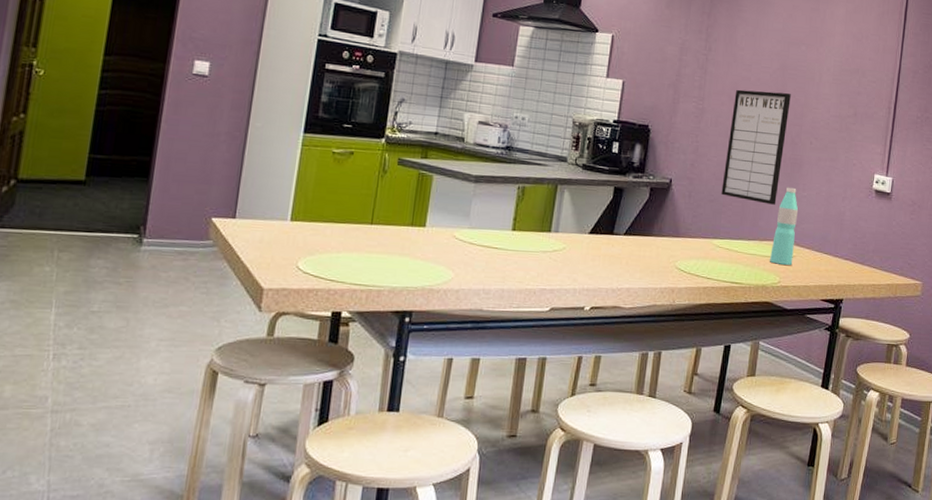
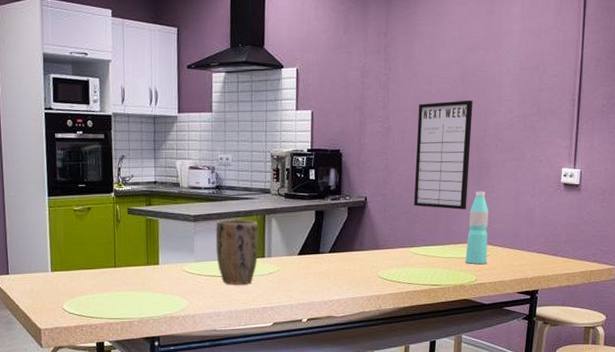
plant pot: none [495,185,549,260] -> present [215,219,259,284]

